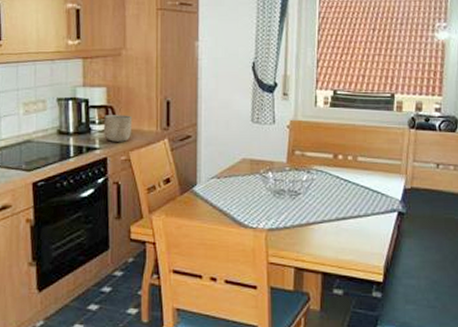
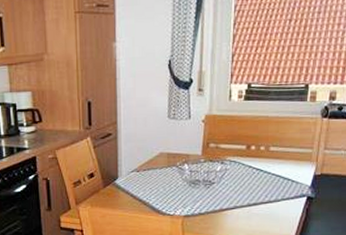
bowl: present [103,115,133,142] -> none [31,117,57,142]

